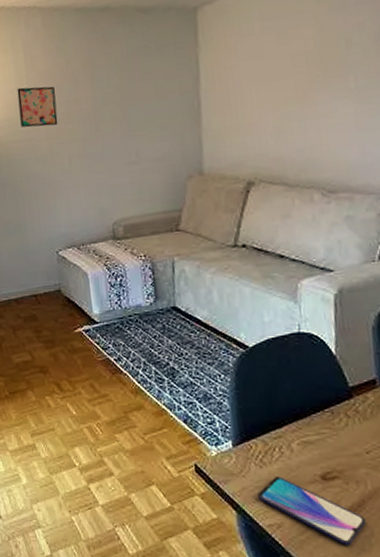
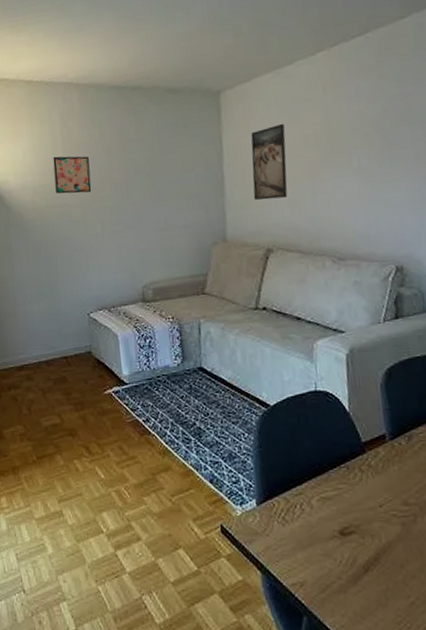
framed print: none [231,41,272,129] -> present [251,123,288,201]
smartphone: present [258,477,366,546] -> none [281,534,382,601]

